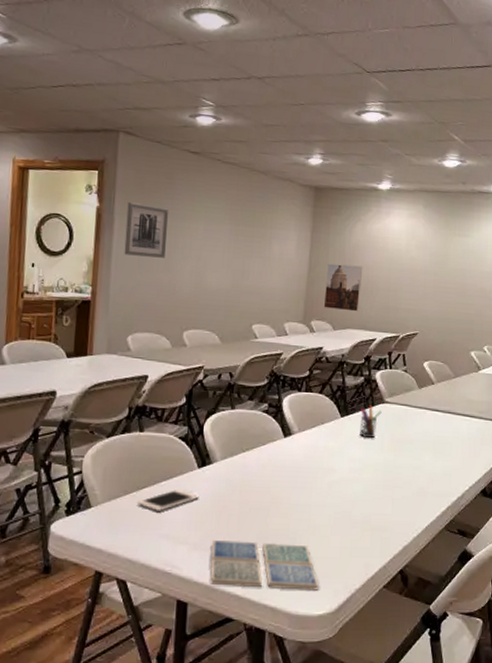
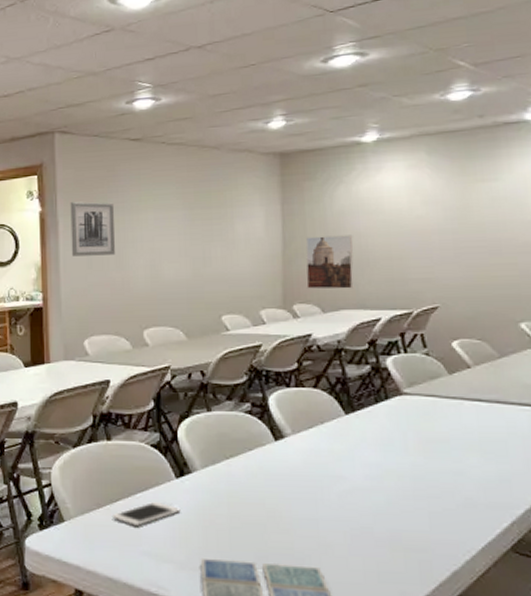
pen holder: present [360,405,382,438] -> none [371,398,400,437]

